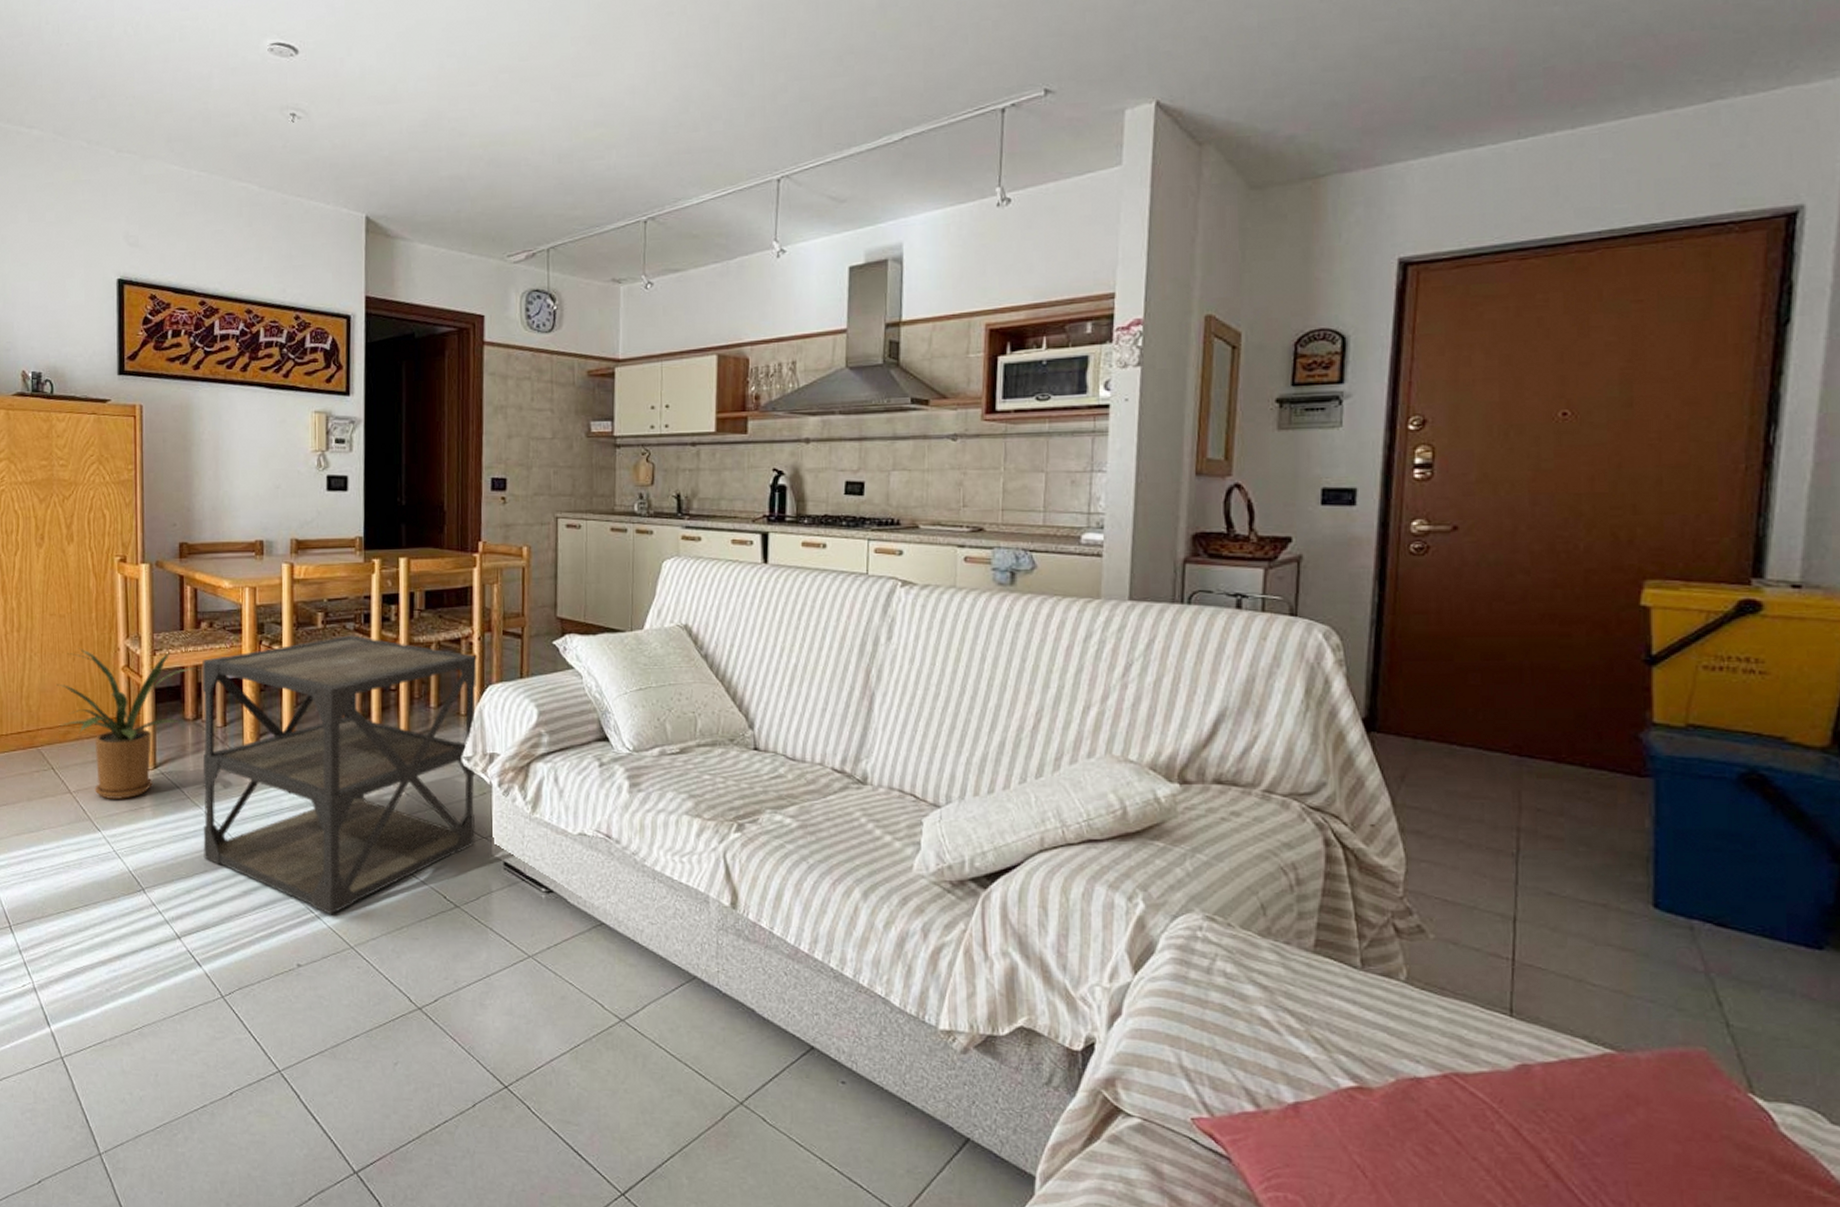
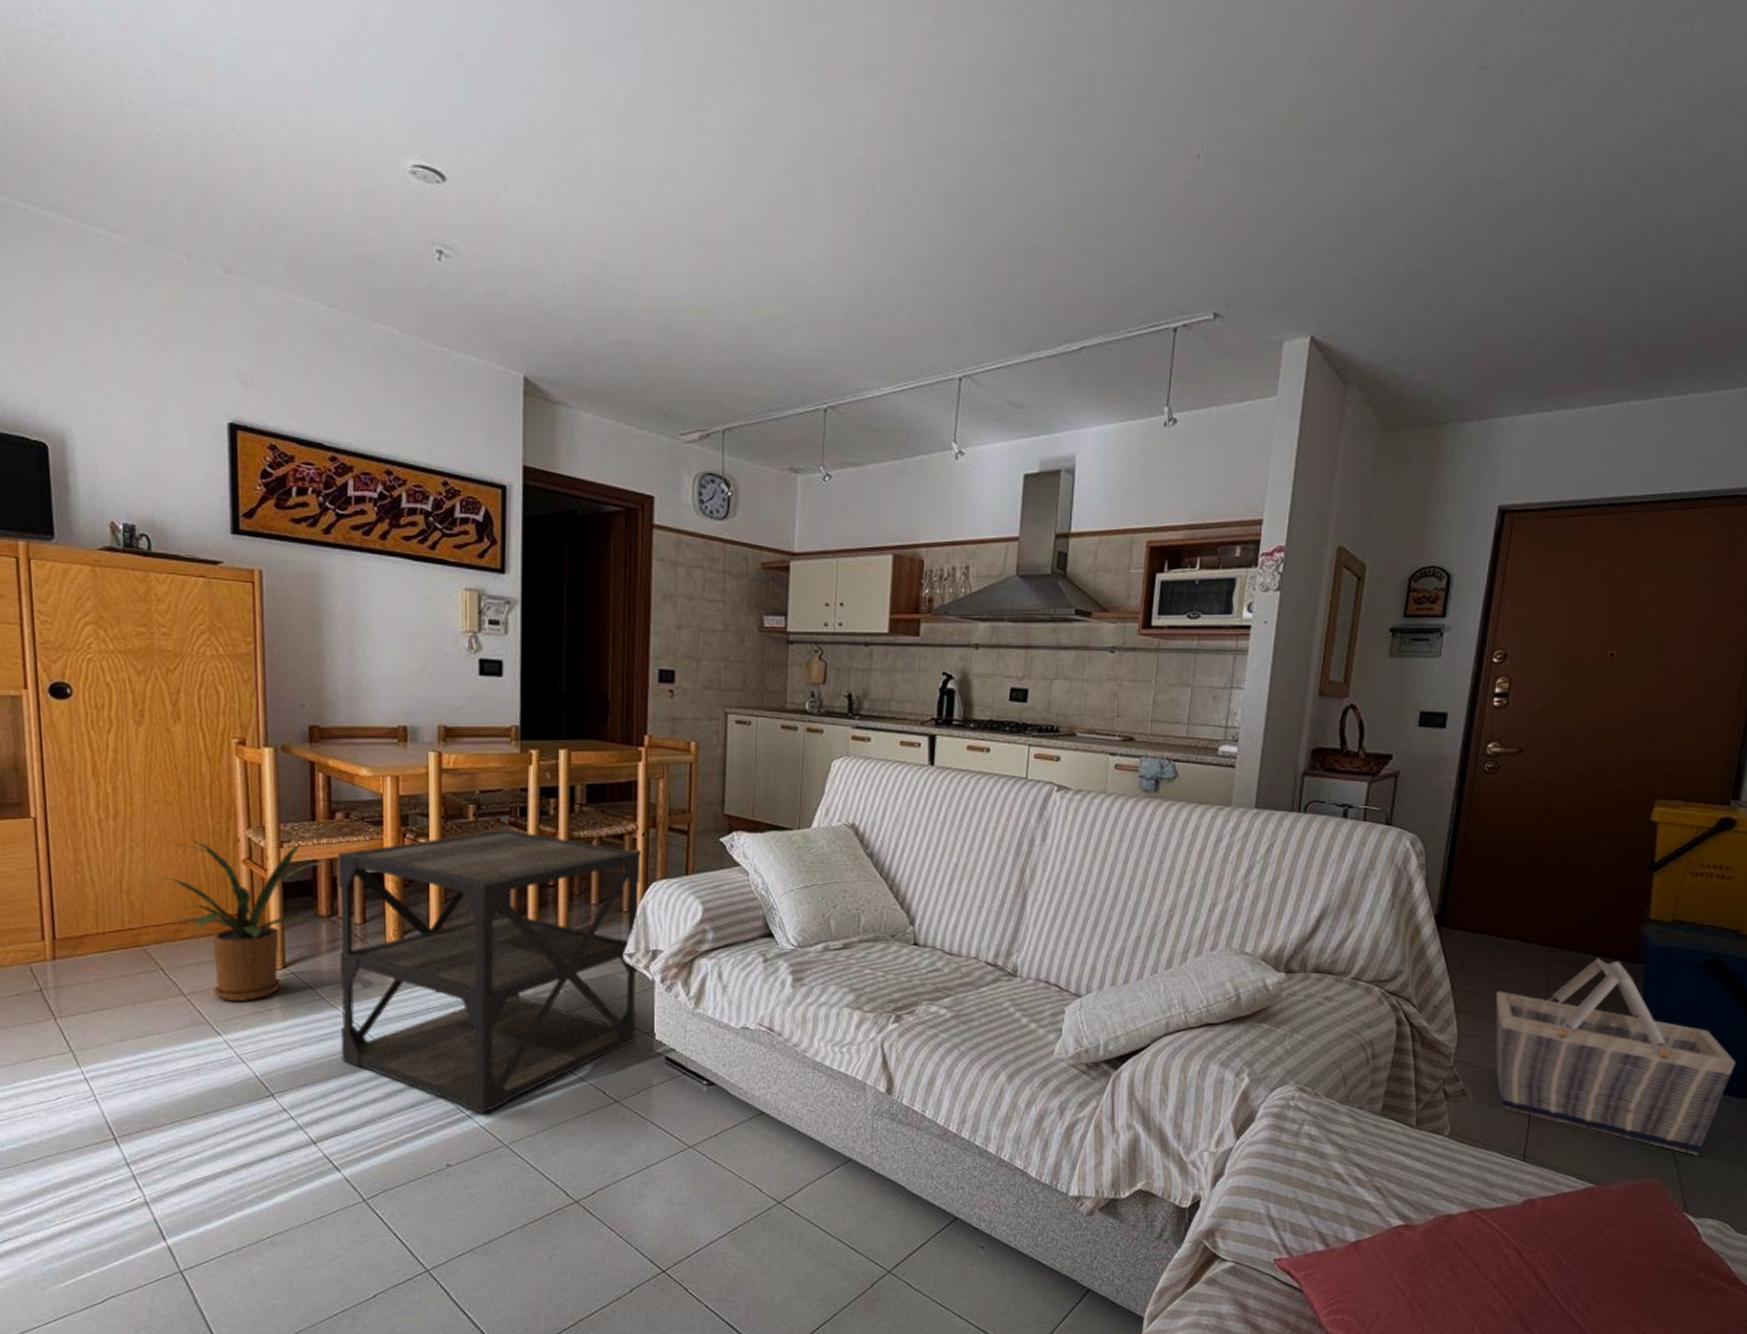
basket: none [1451,770,1801,1020] -> present [1495,958,1736,1155]

